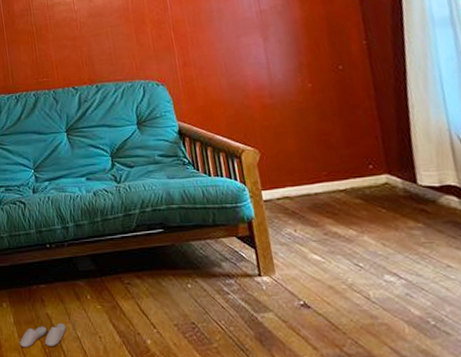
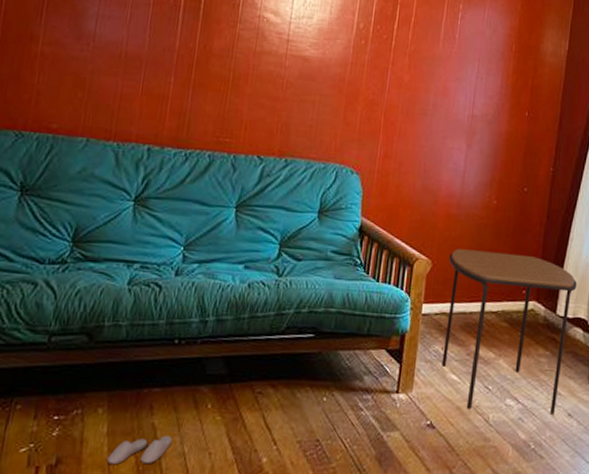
side table: none [275,130,450,288] -> present [441,249,577,415]

